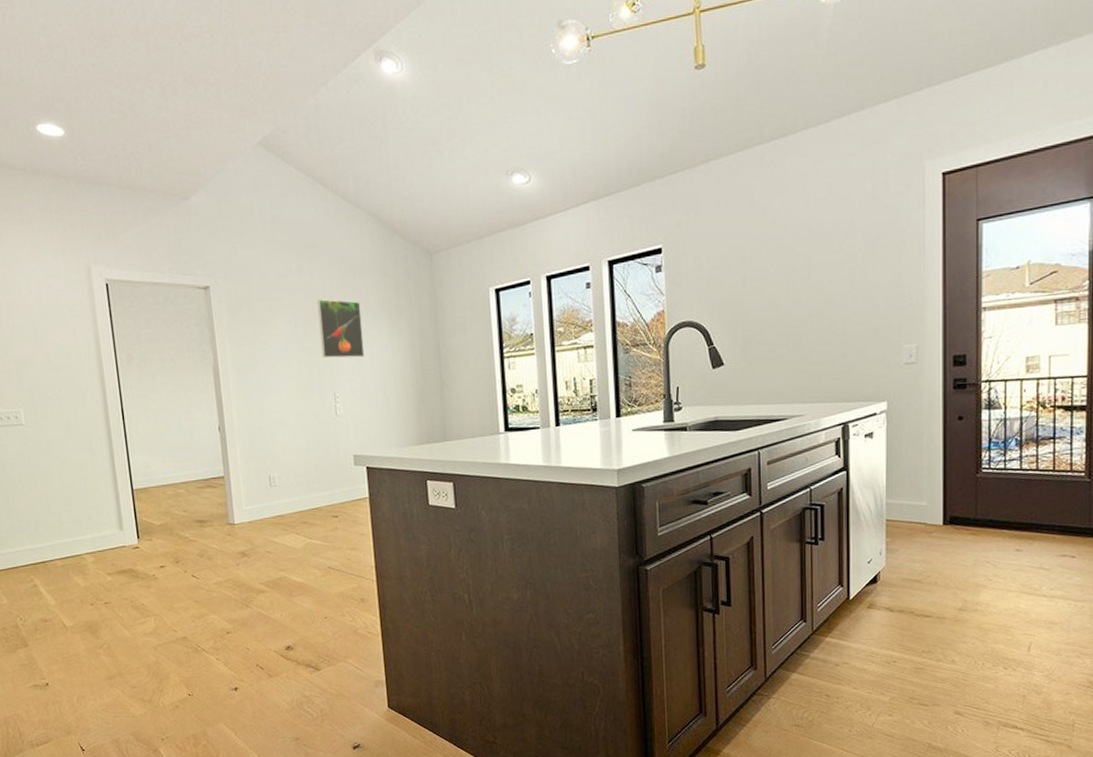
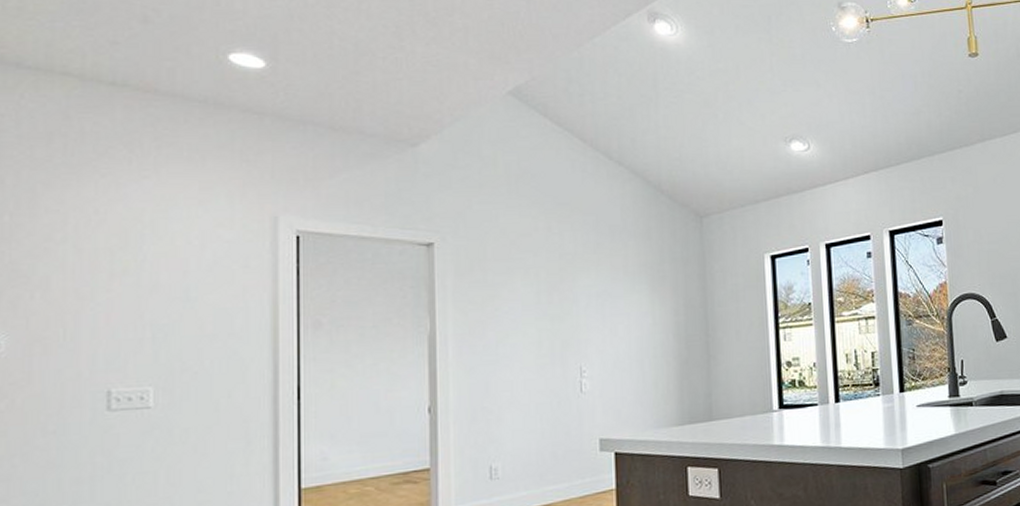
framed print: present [316,299,365,359] -> none [565,261,620,327]

